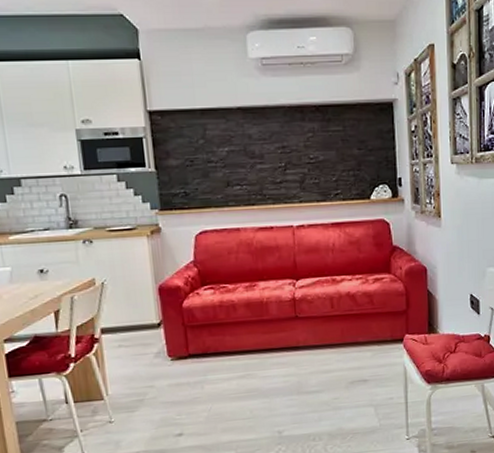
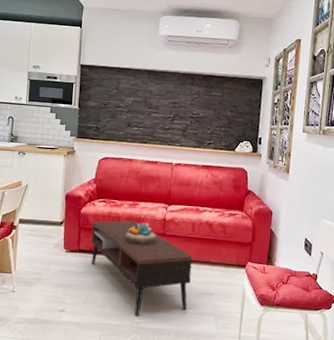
coffee table: none [200,307,339,424] -> present [91,220,193,316]
decorative bowl: none [245,306,288,338] -> present [124,222,157,246]

